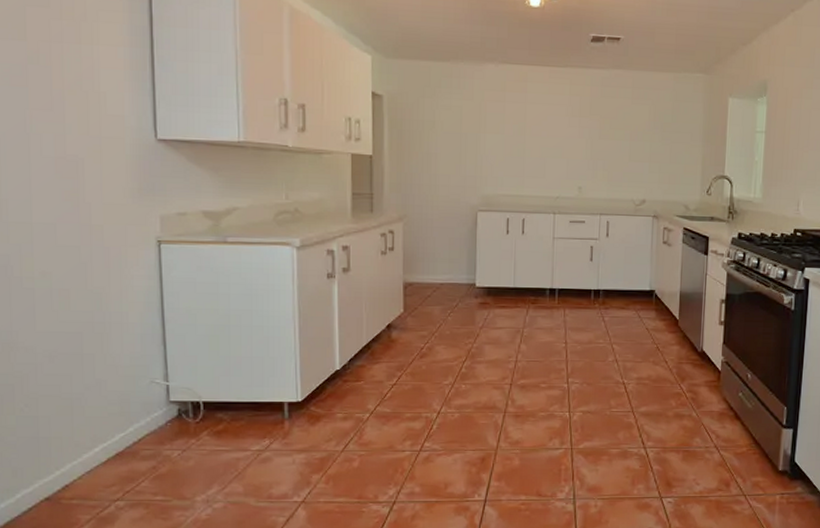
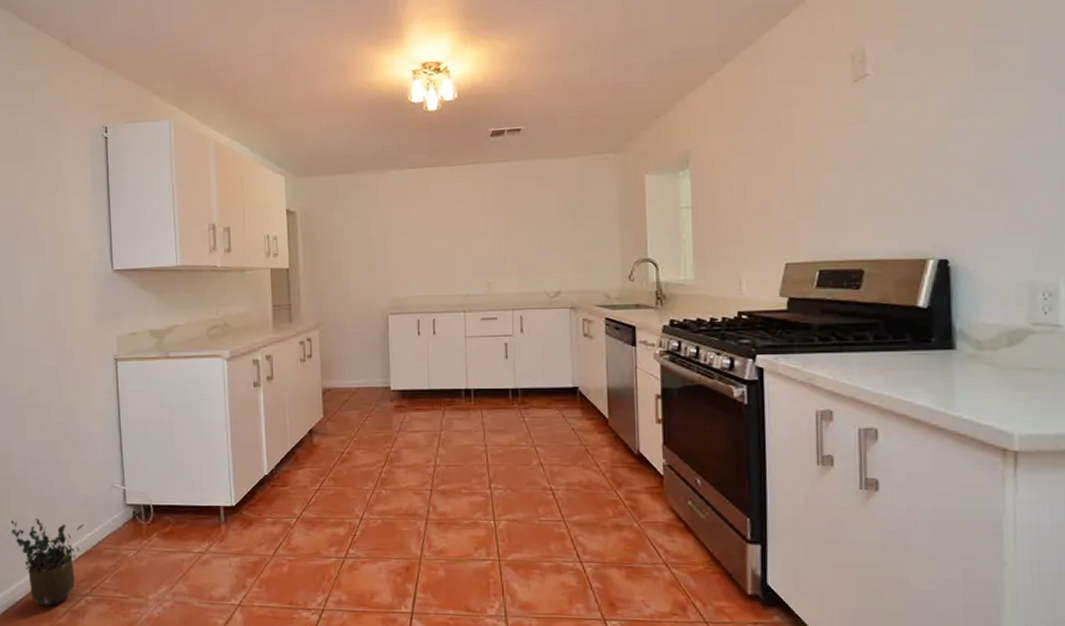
potted plant: none [14,417,115,515] -> present [10,517,84,607]

